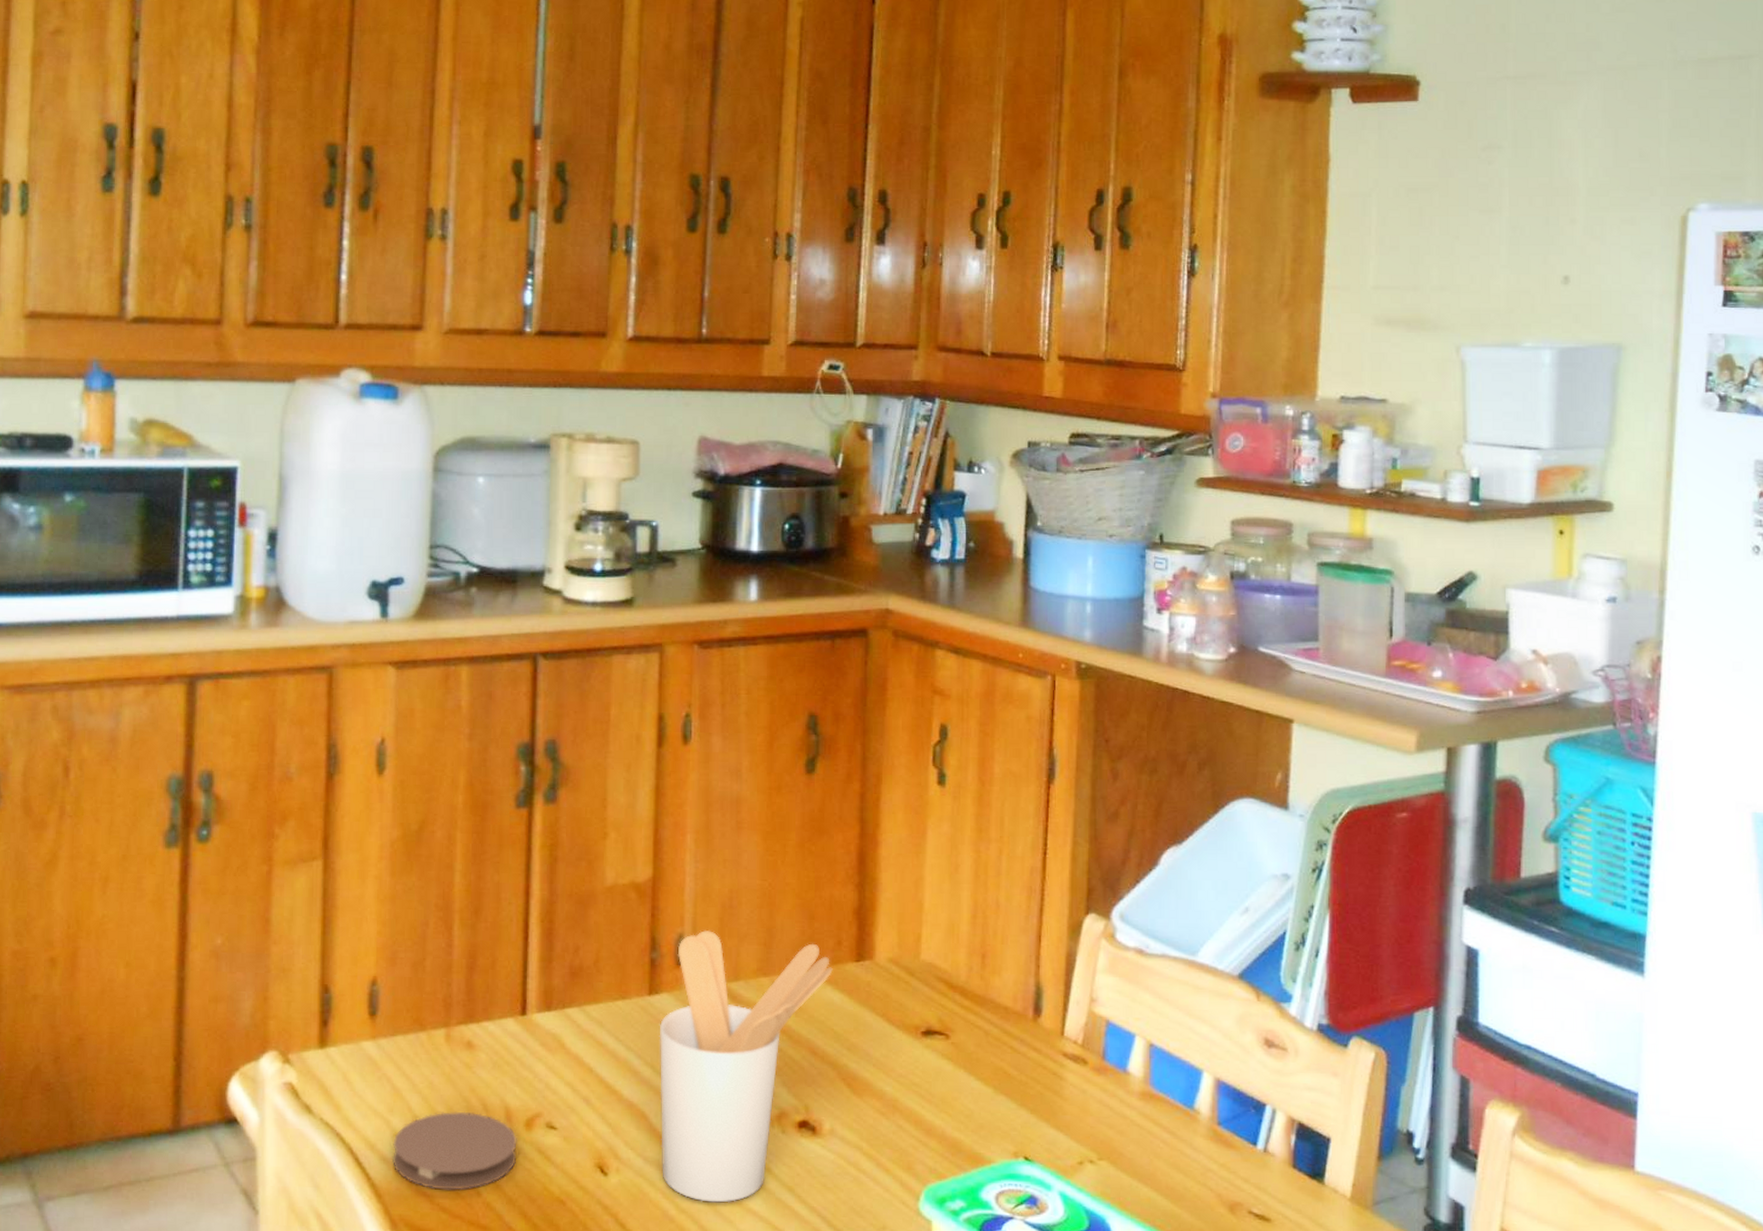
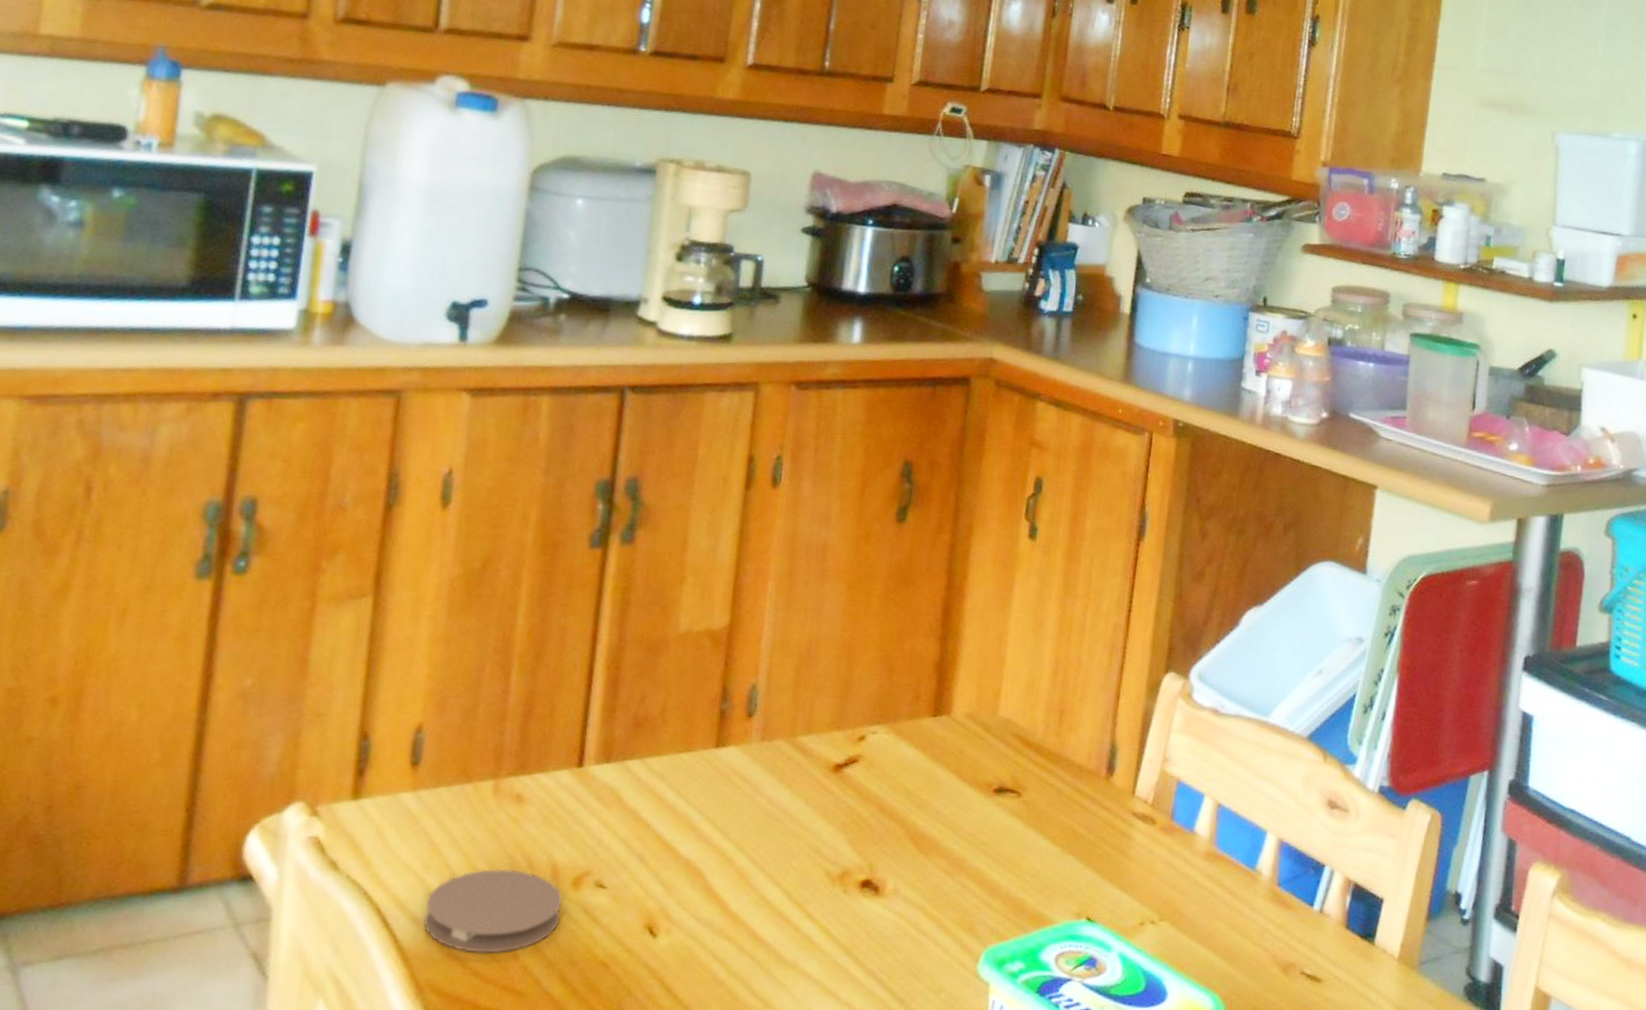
utensil holder: present [659,930,833,1203] -> none [715,681,909,966]

